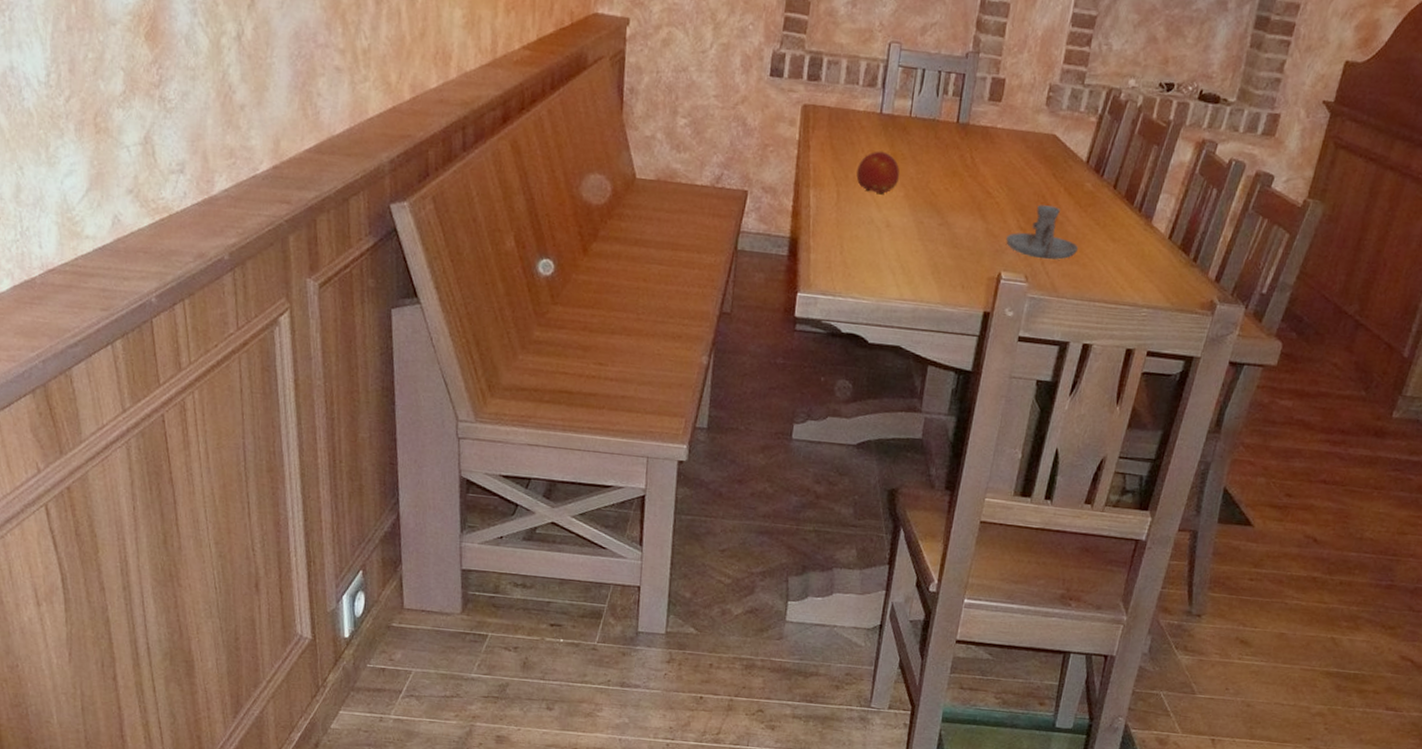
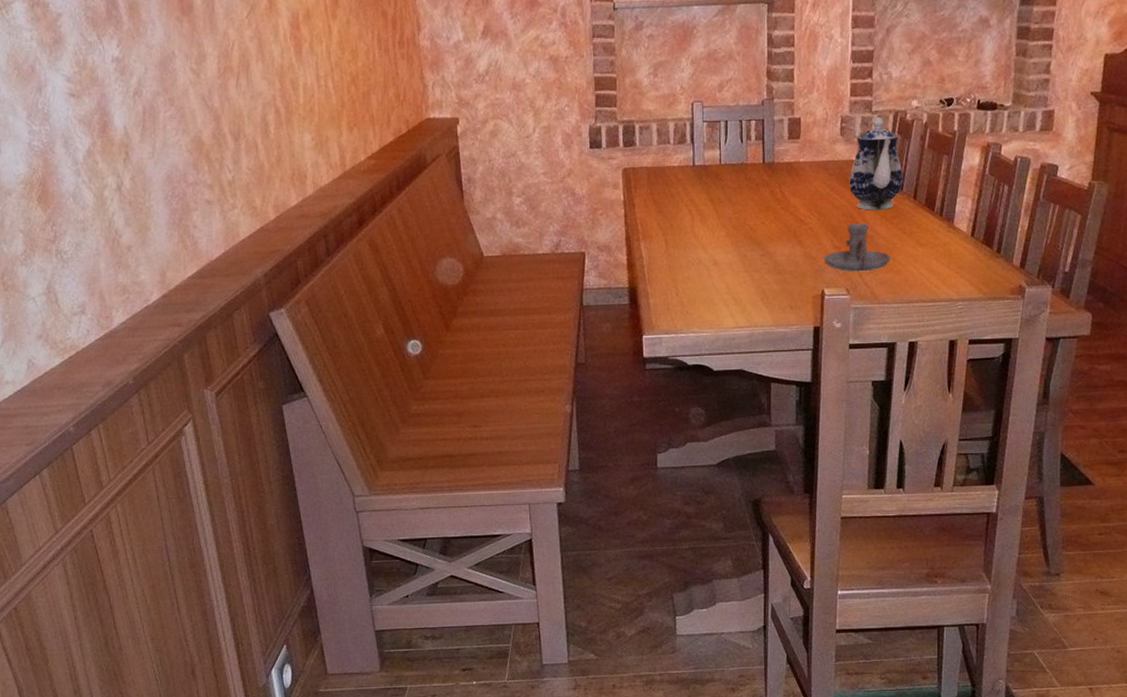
fruit: present [856,151,900,195] -> none [680,198,718,237]
teapot: none [1046,91,1109,196] -> present [849,117,903,211]

